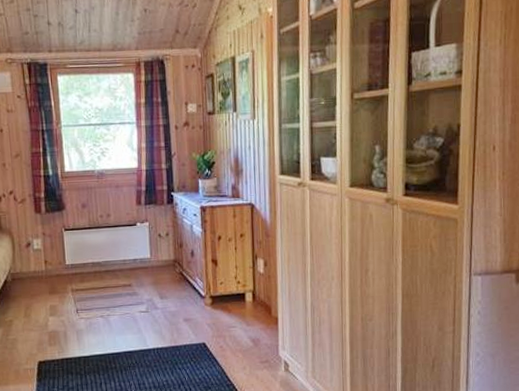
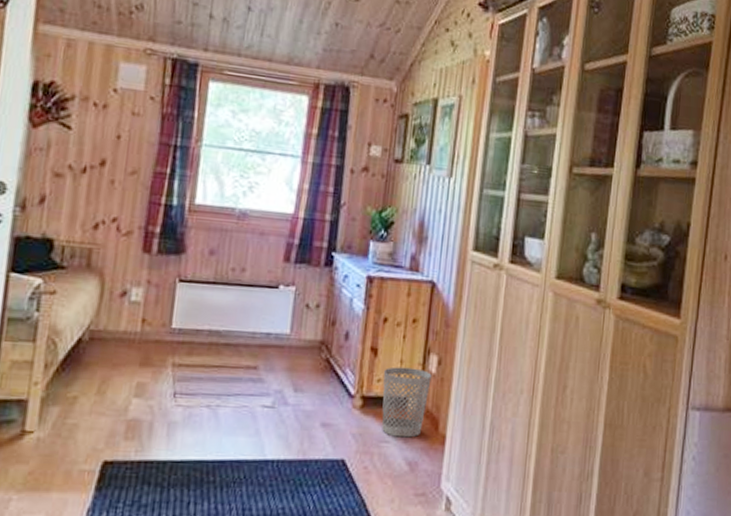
wastebasket: none [223,271,261,323] -> present [381,367,432,438]

